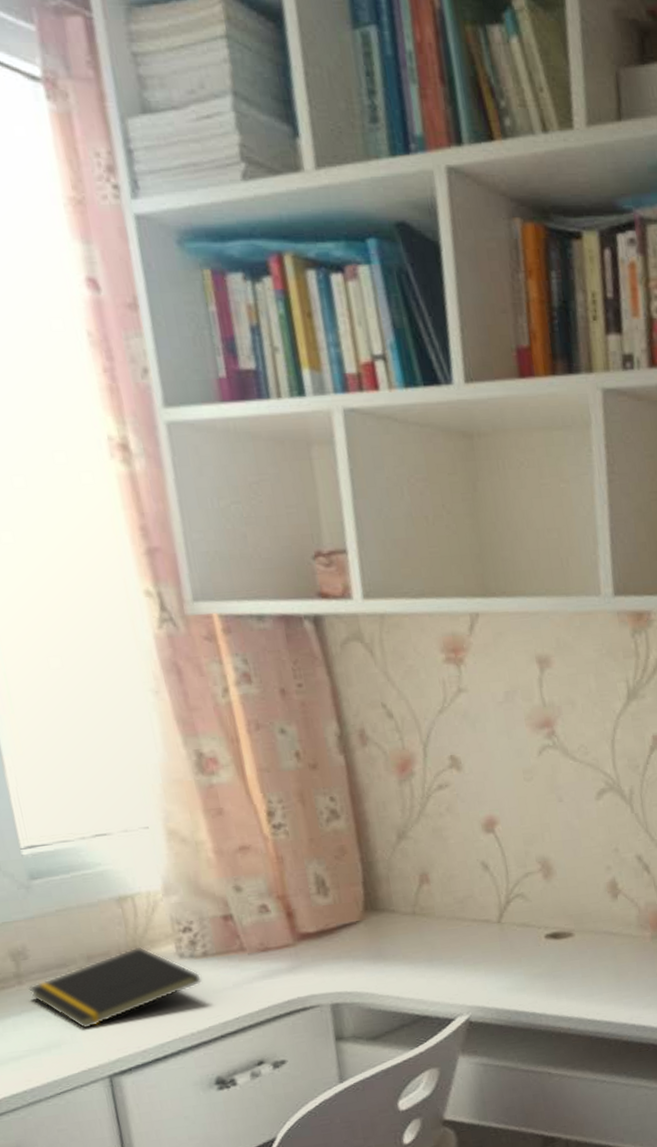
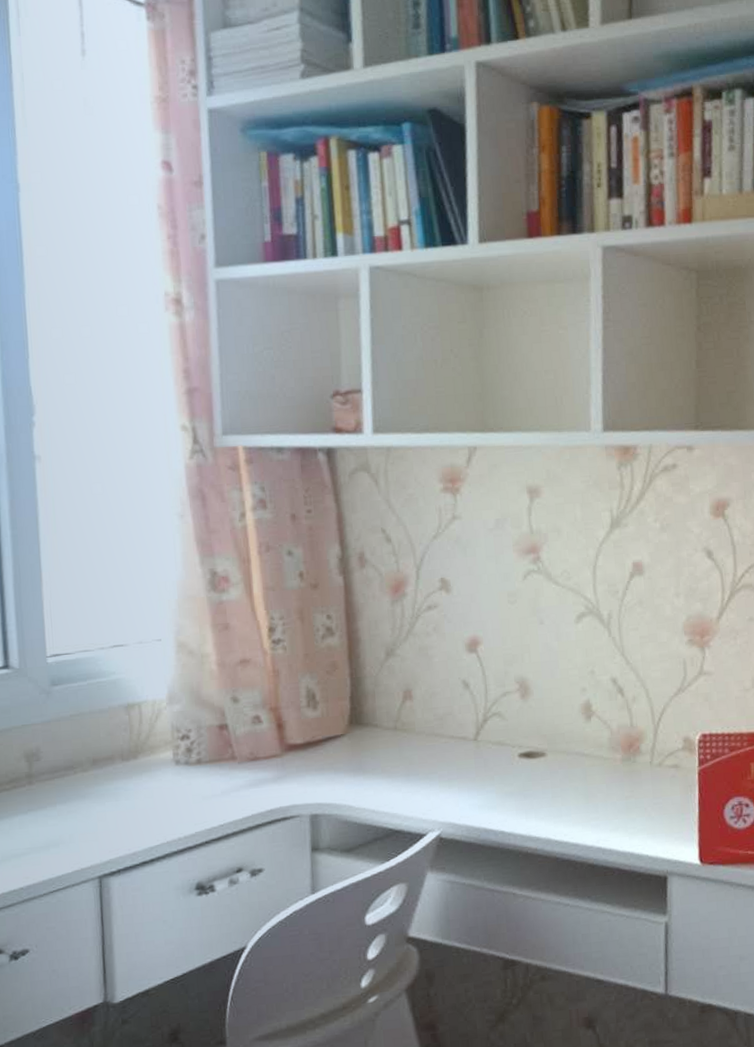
notepad: present [28,947,202,1030] -> none [37,752,194,830]

